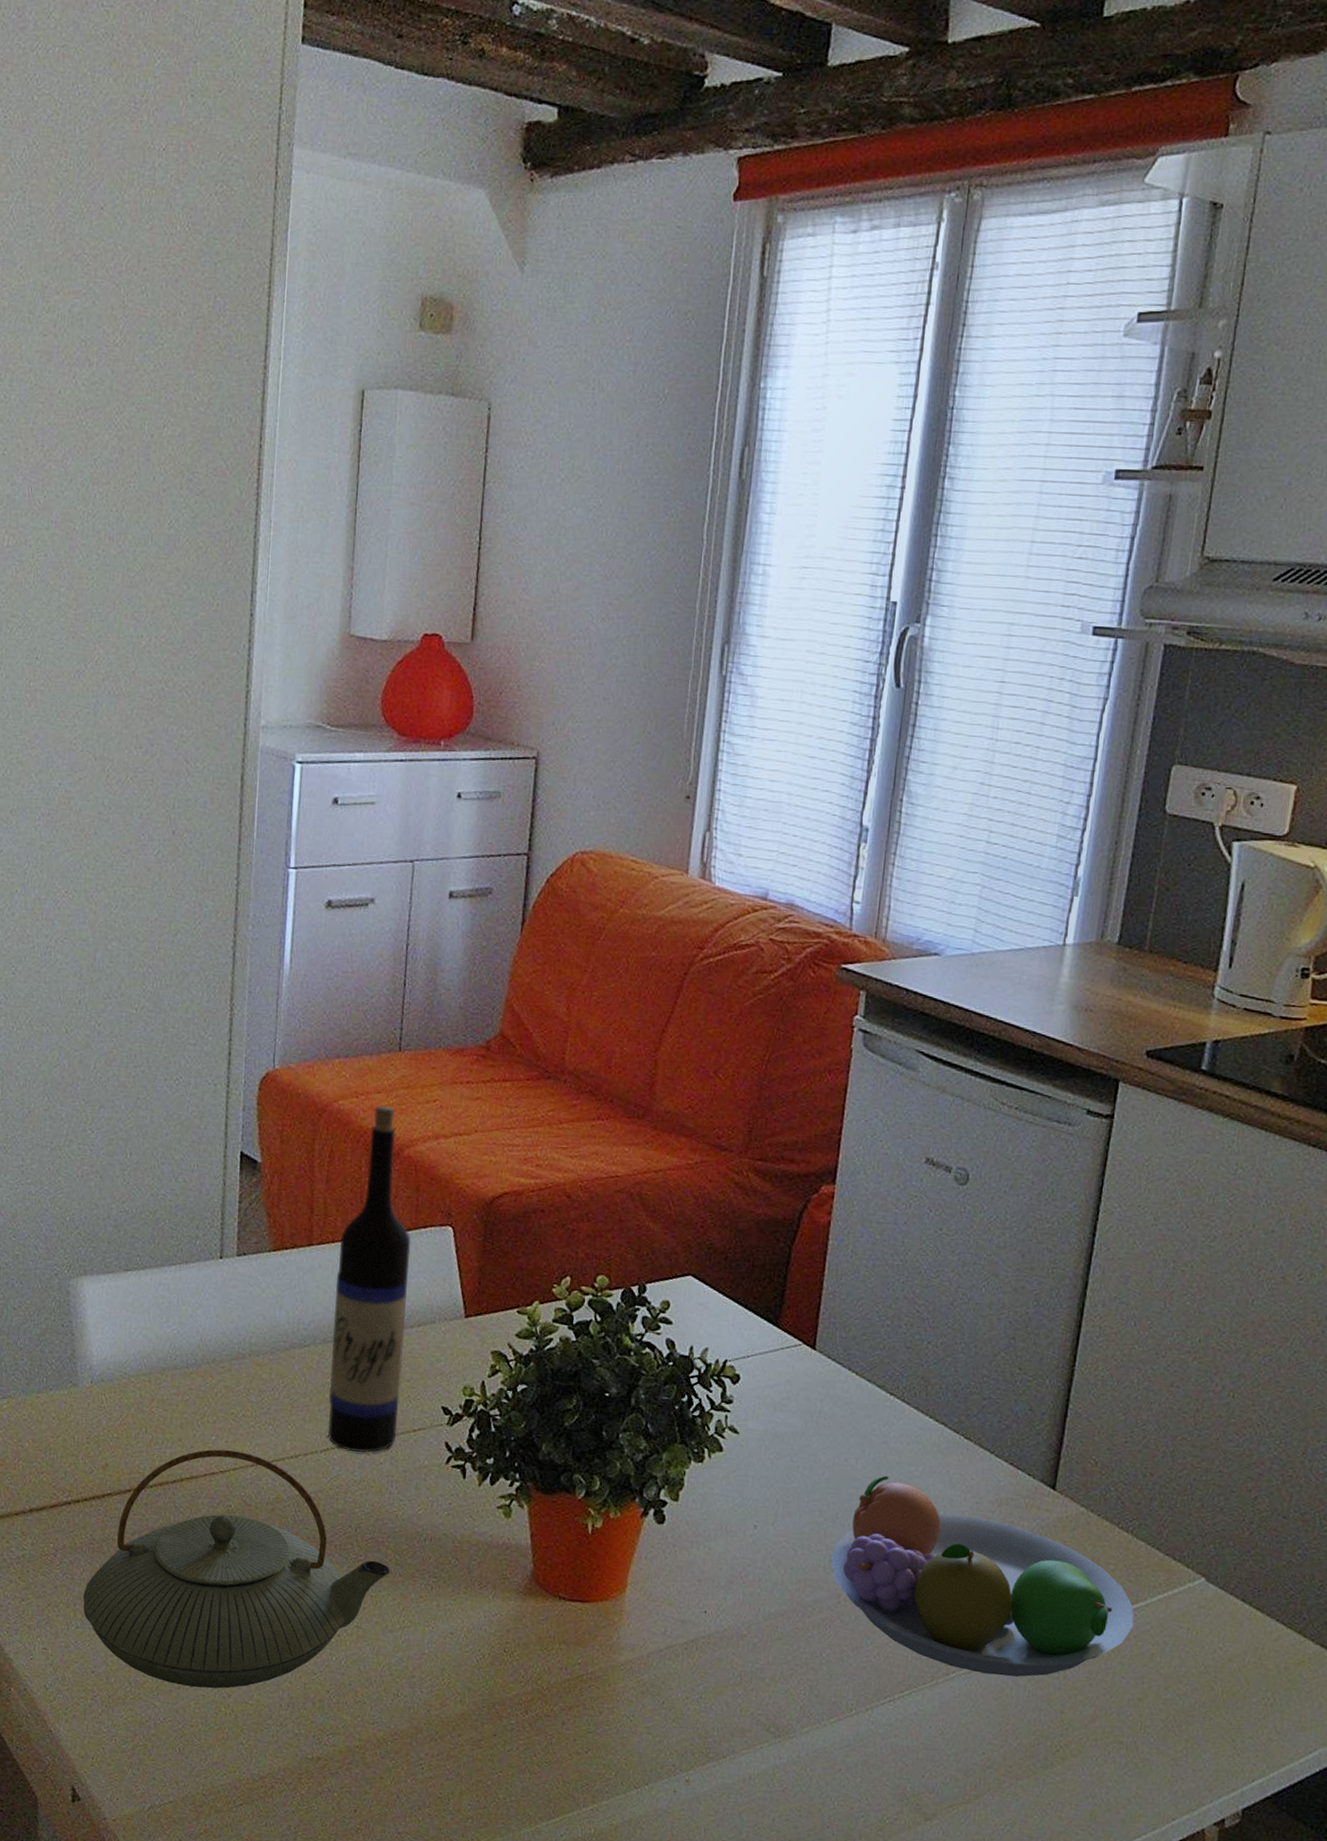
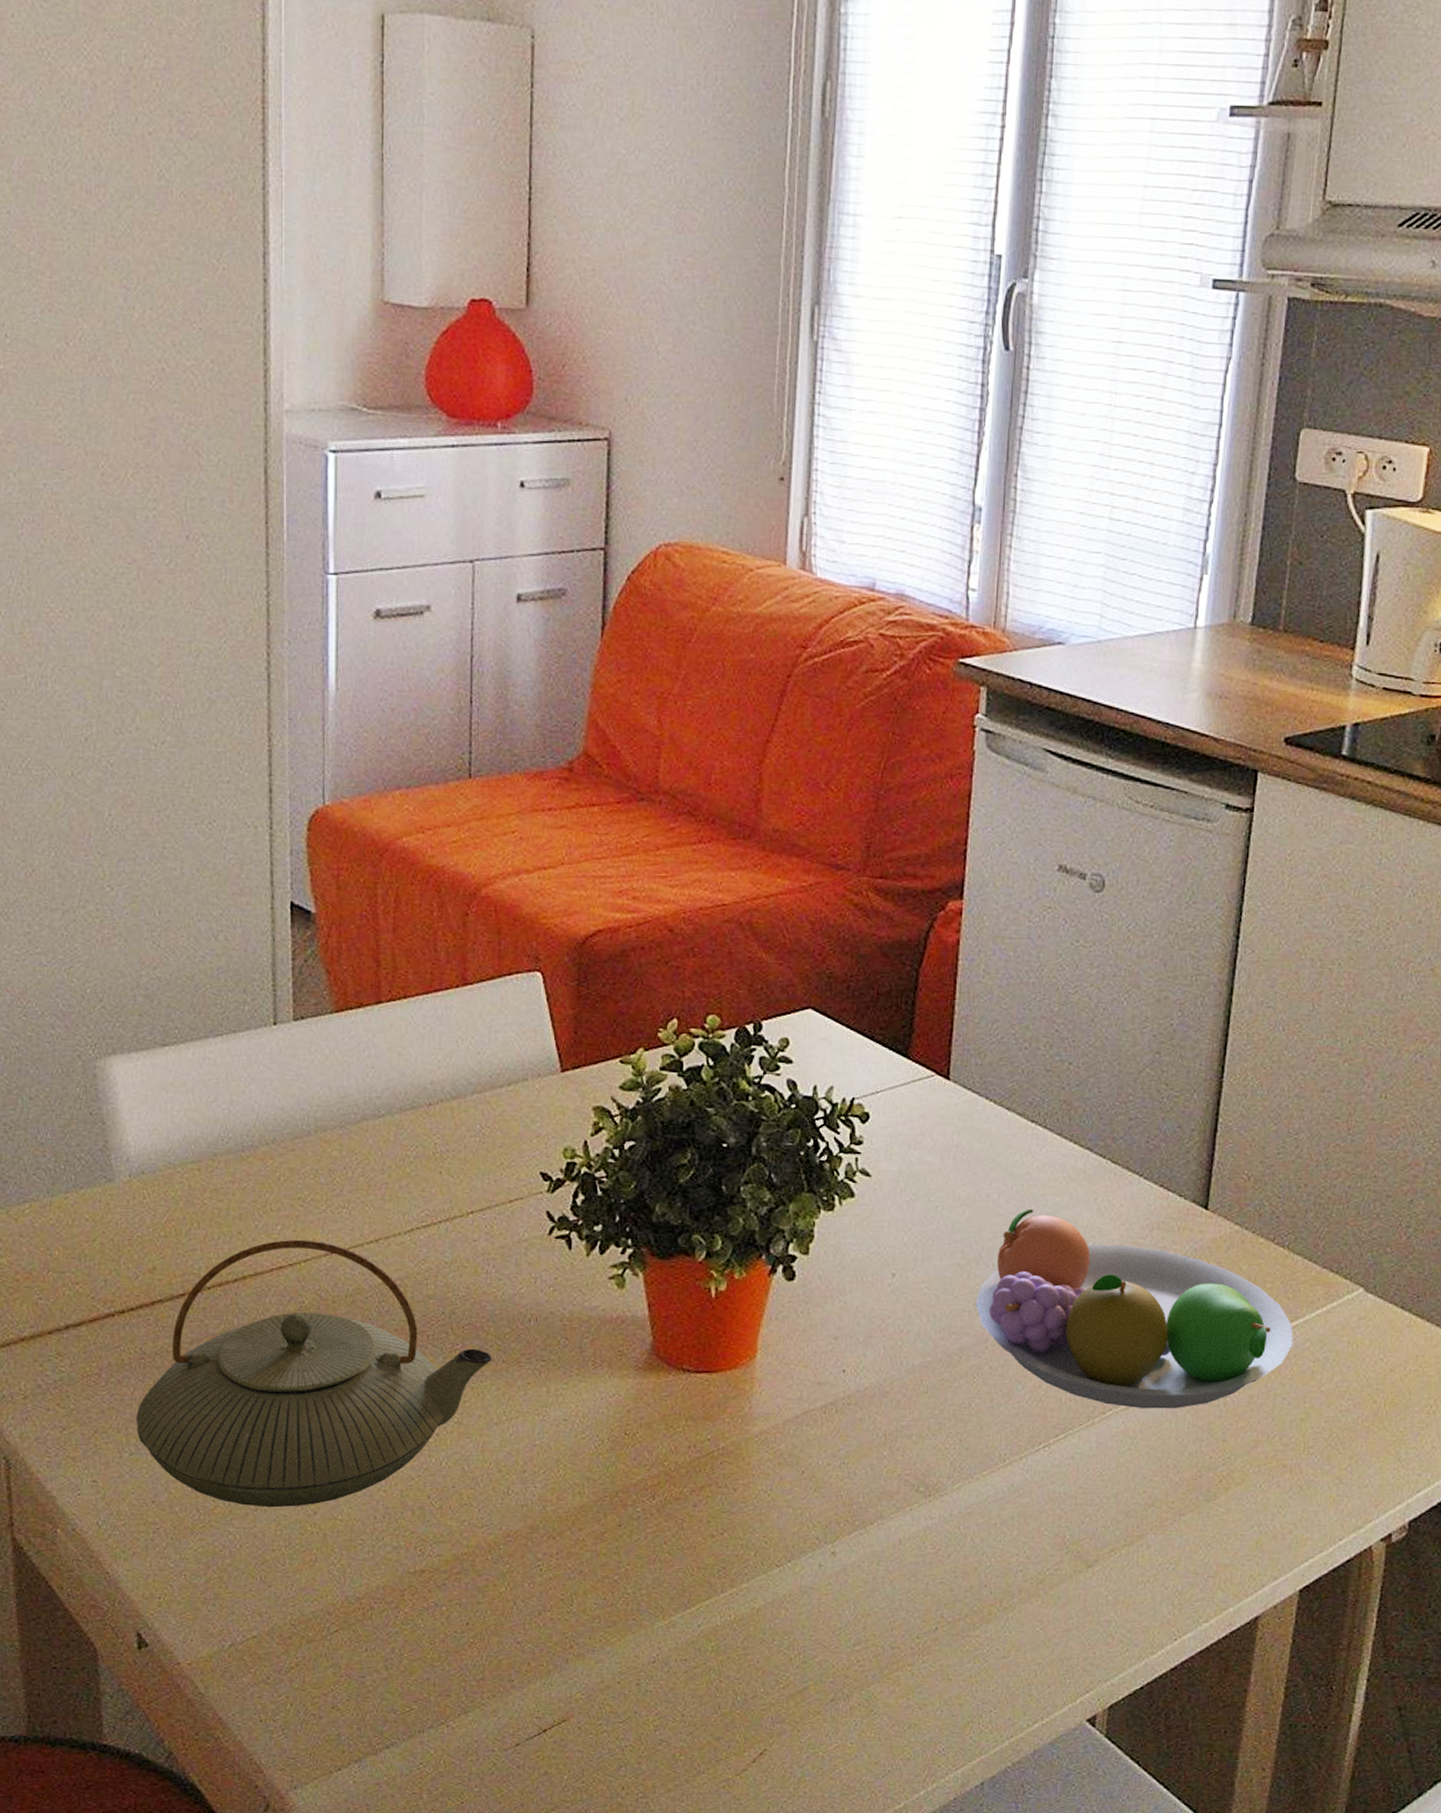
wine bottle: present [327,1106,411,1453] -> none [411,841,495,1230]

